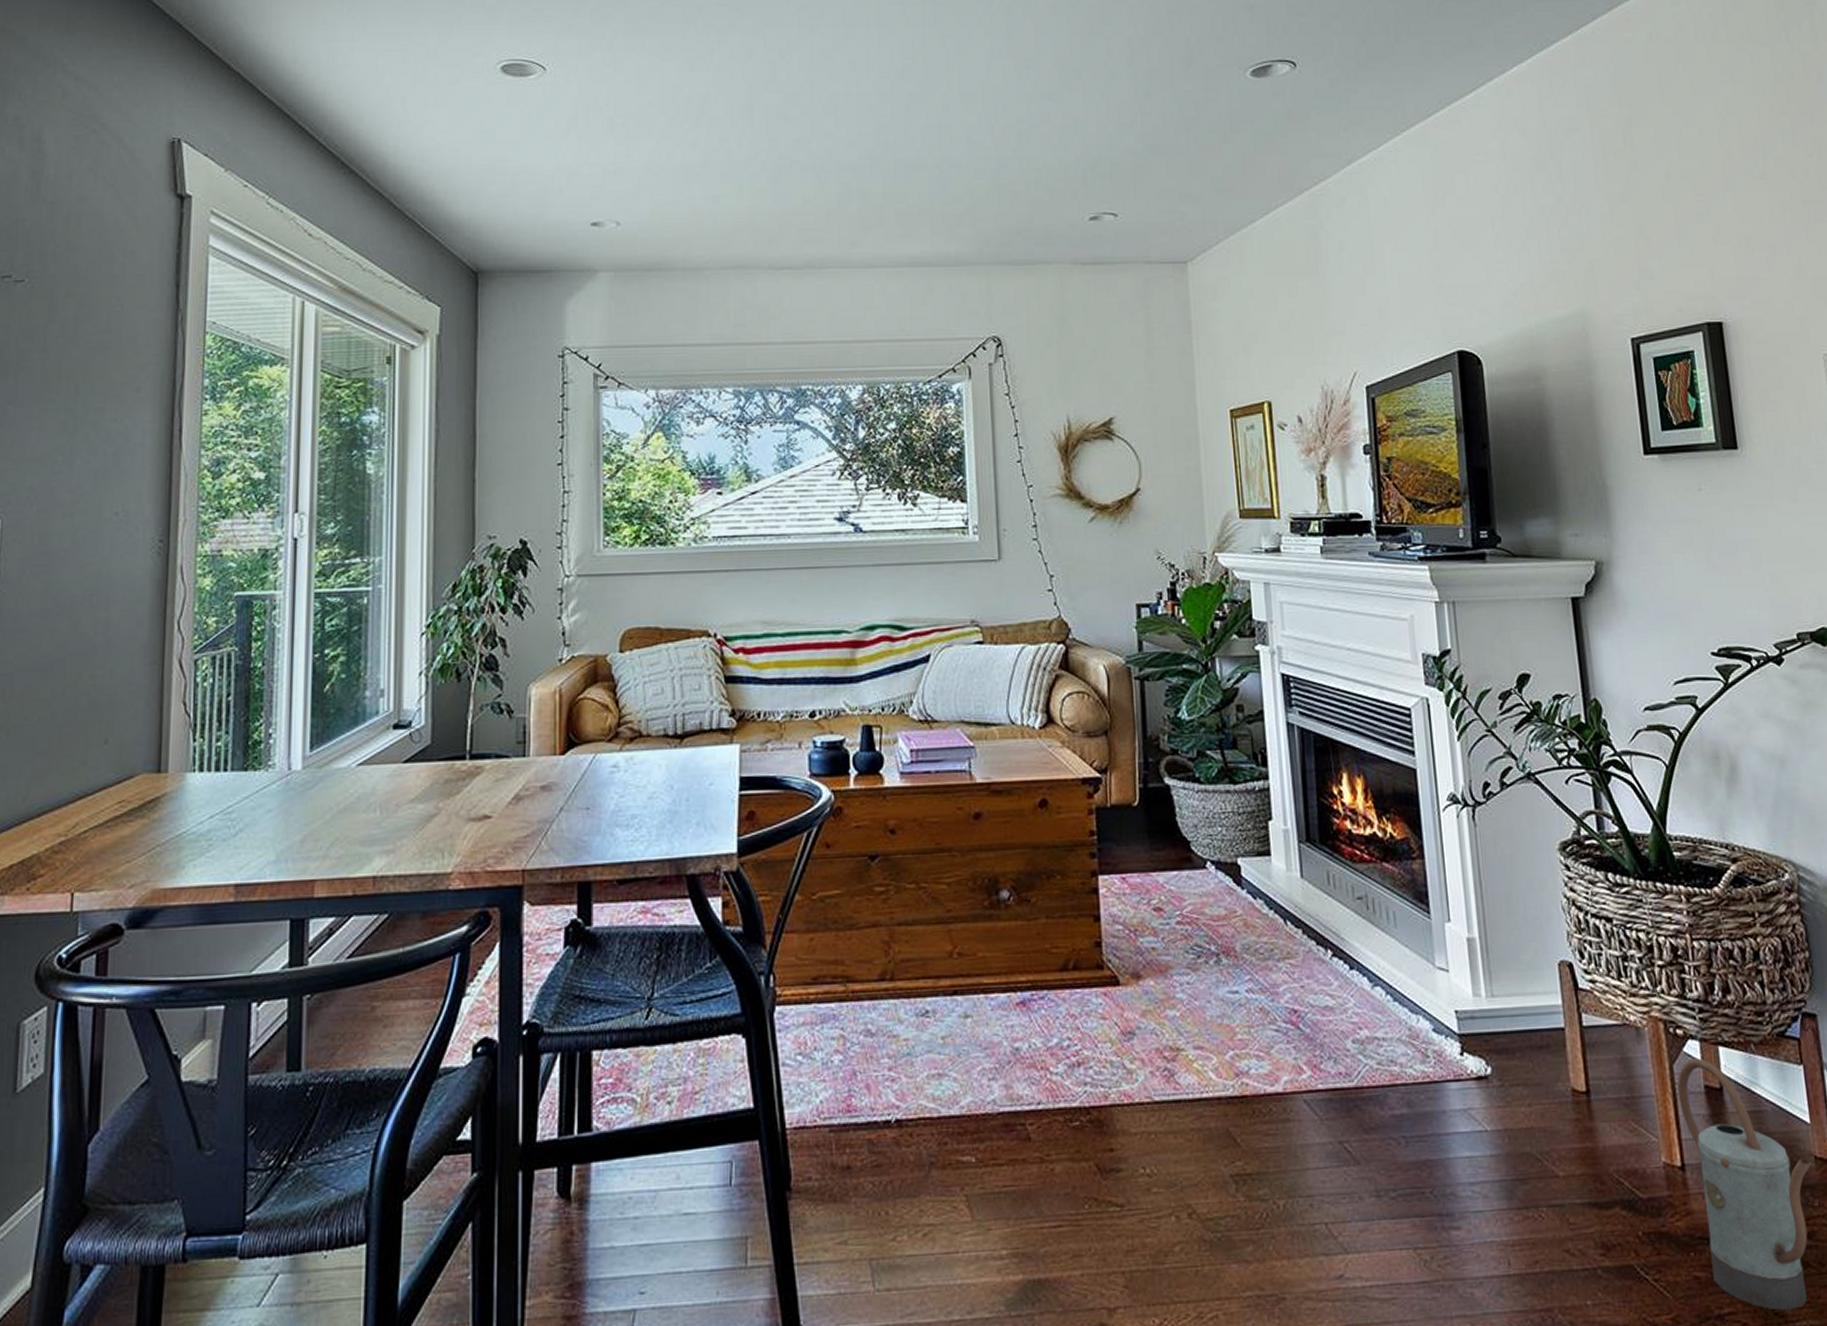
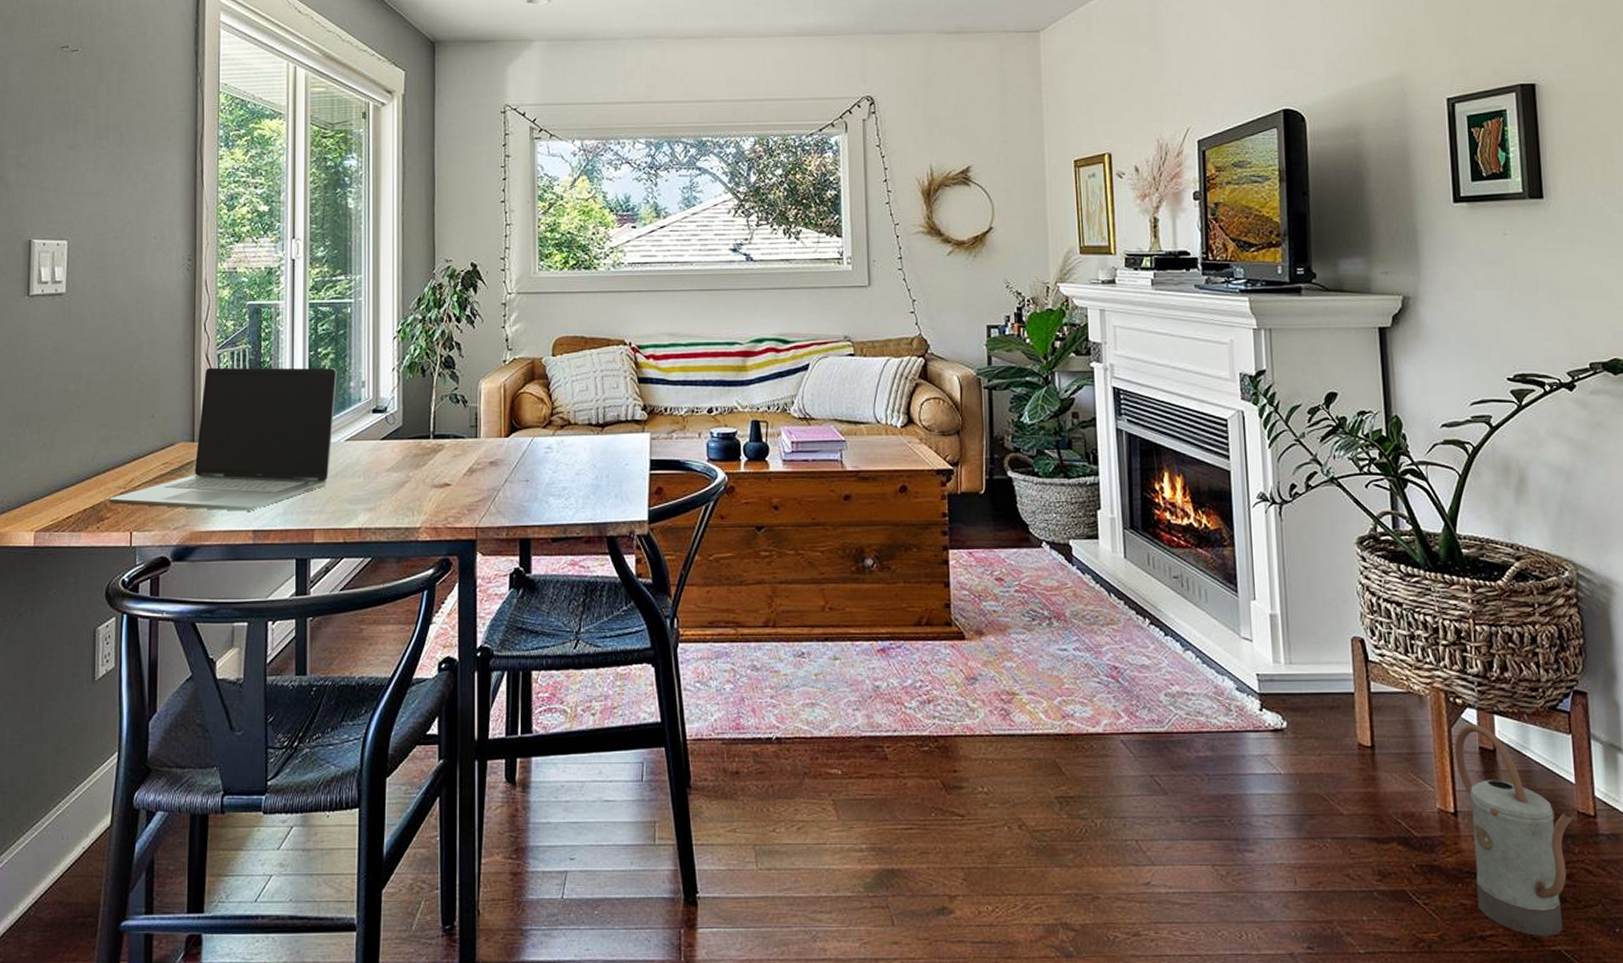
laptop: none [42,674,349,861] -> present [108,367,337,511]

